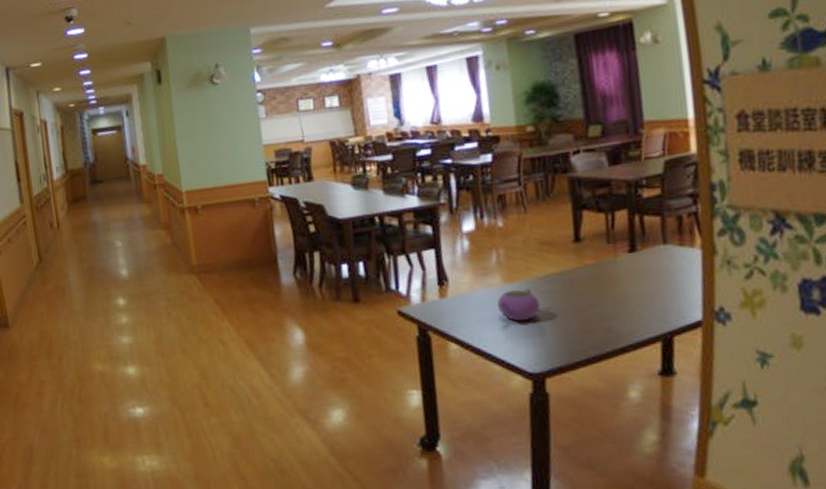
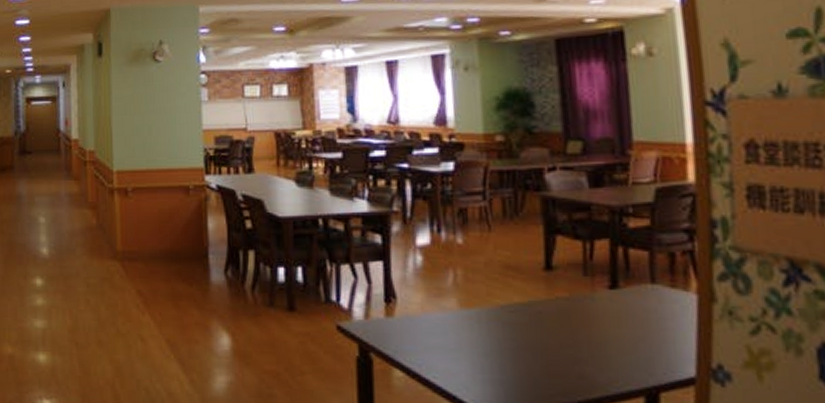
teapot: present [497,288,540,322] -> none [450,316,501,354]

